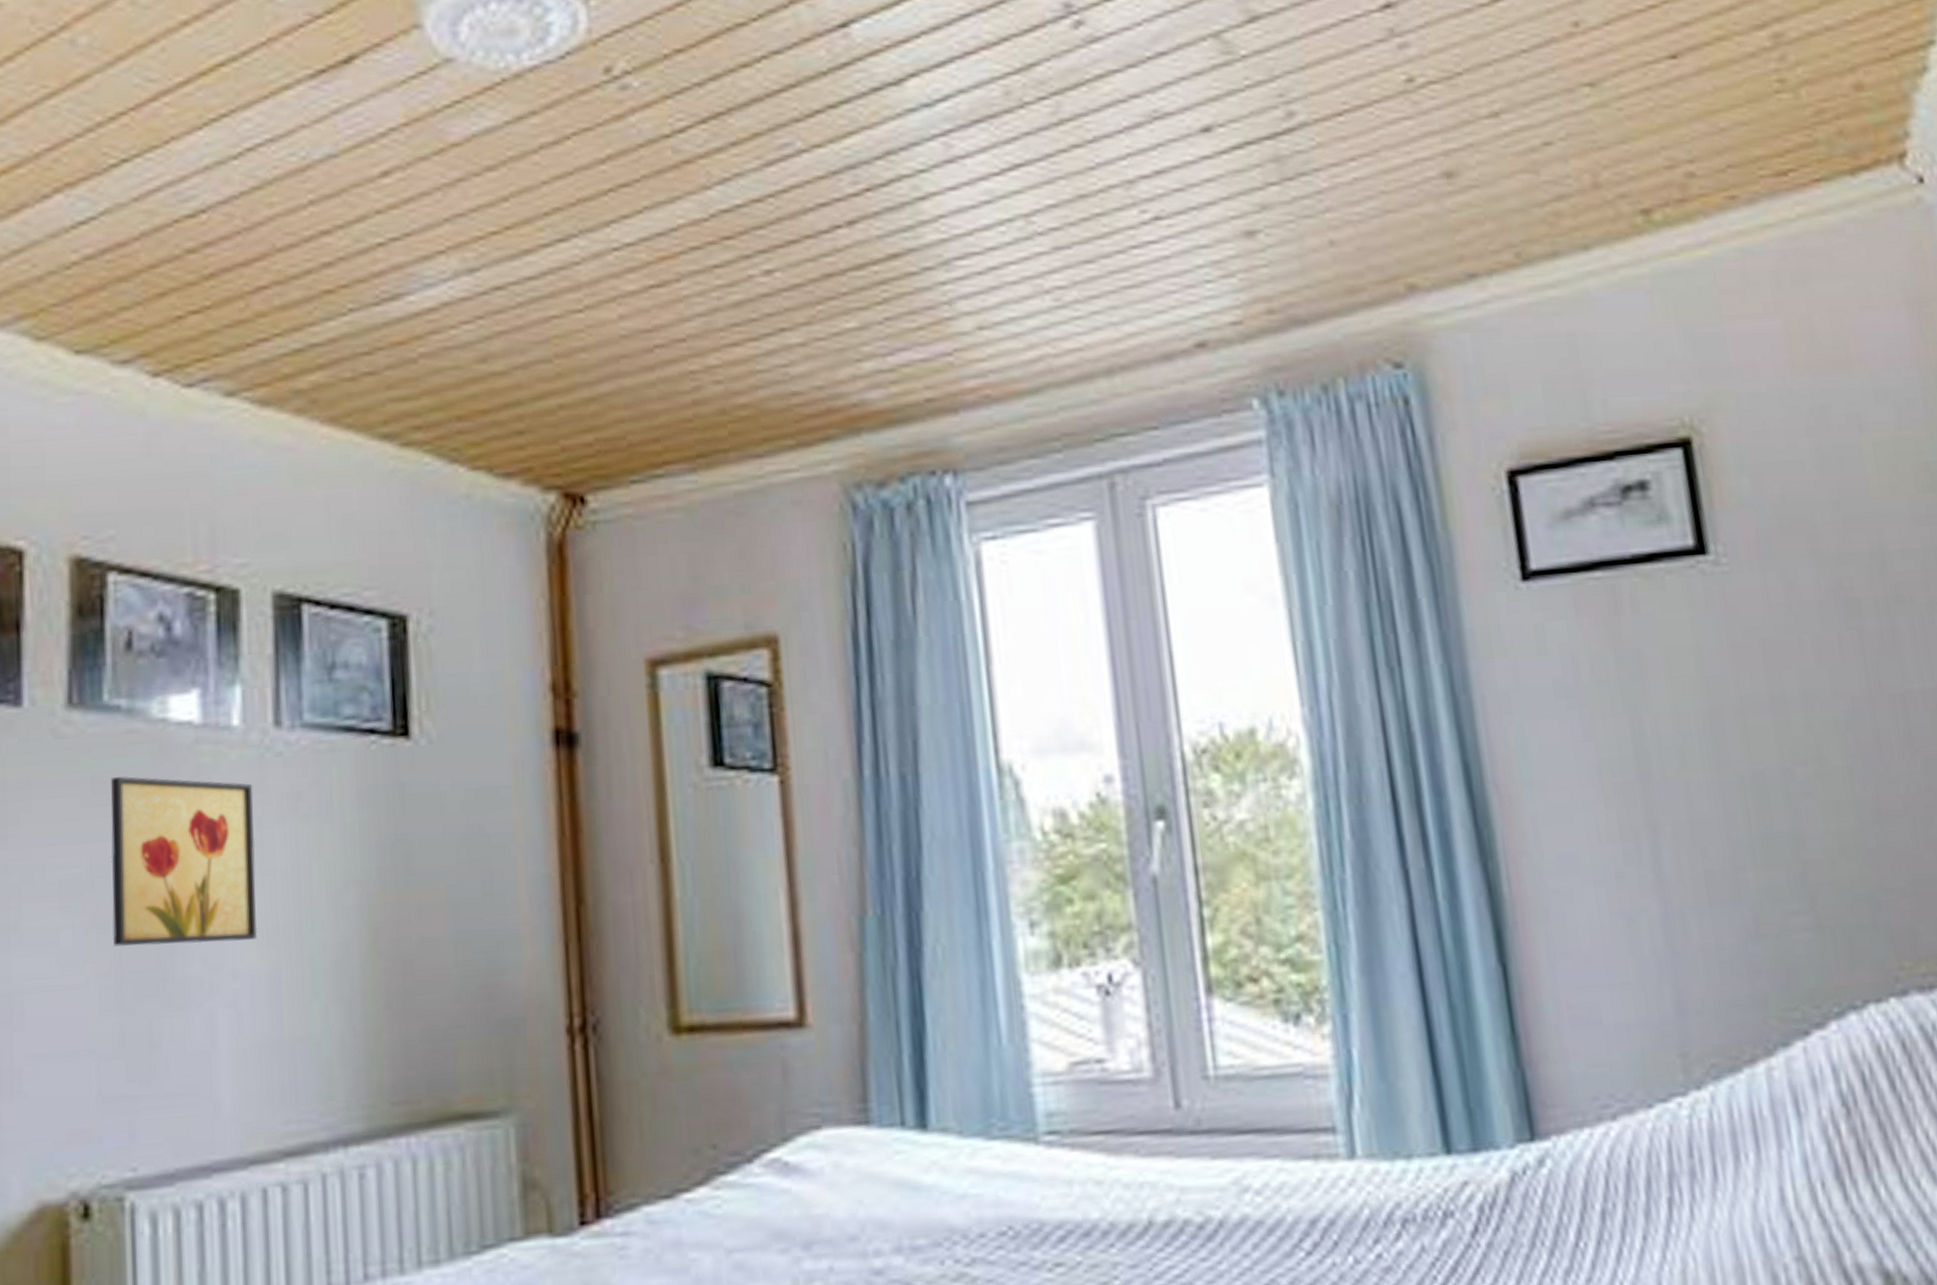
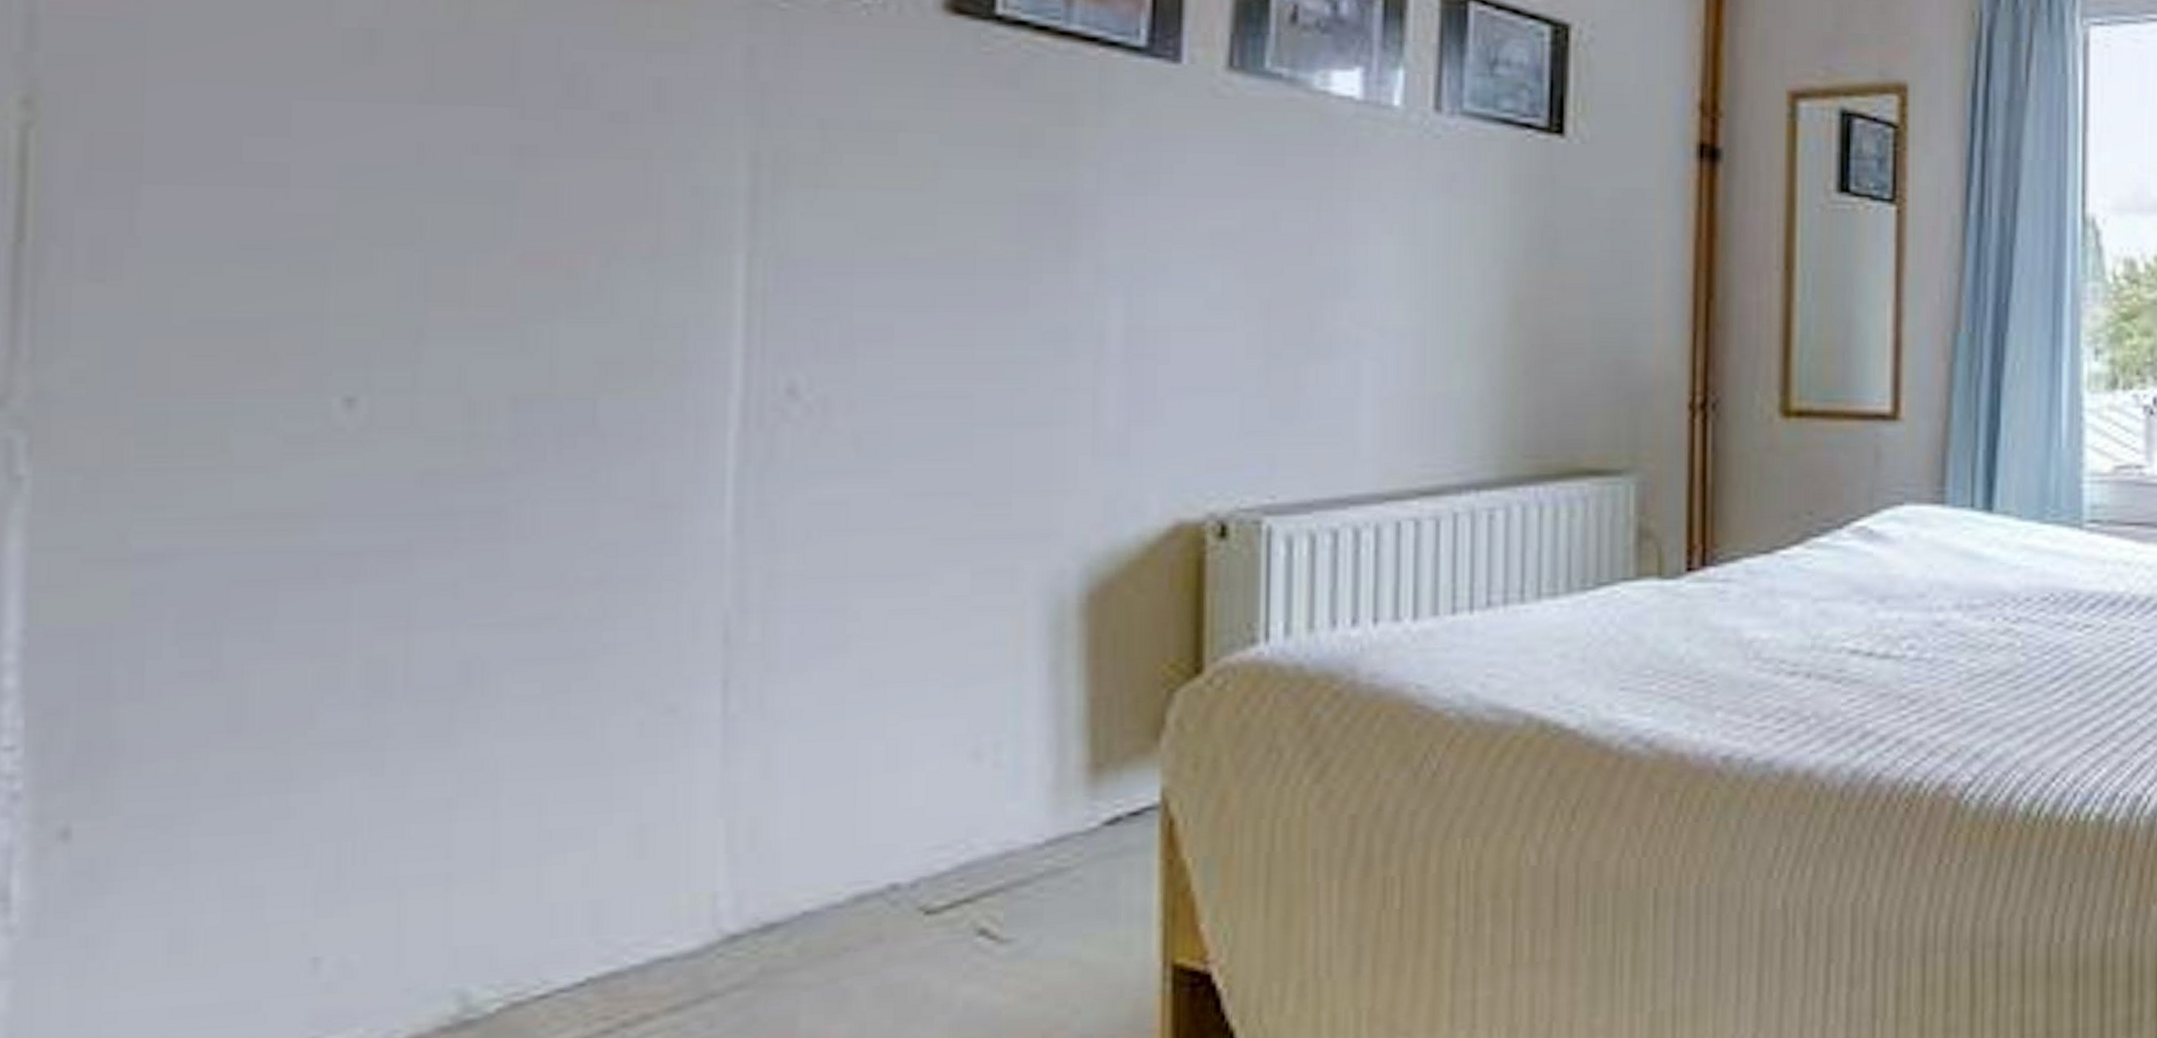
wall art: present [111,776,258,947] -> none [1262,140,1410,301]

